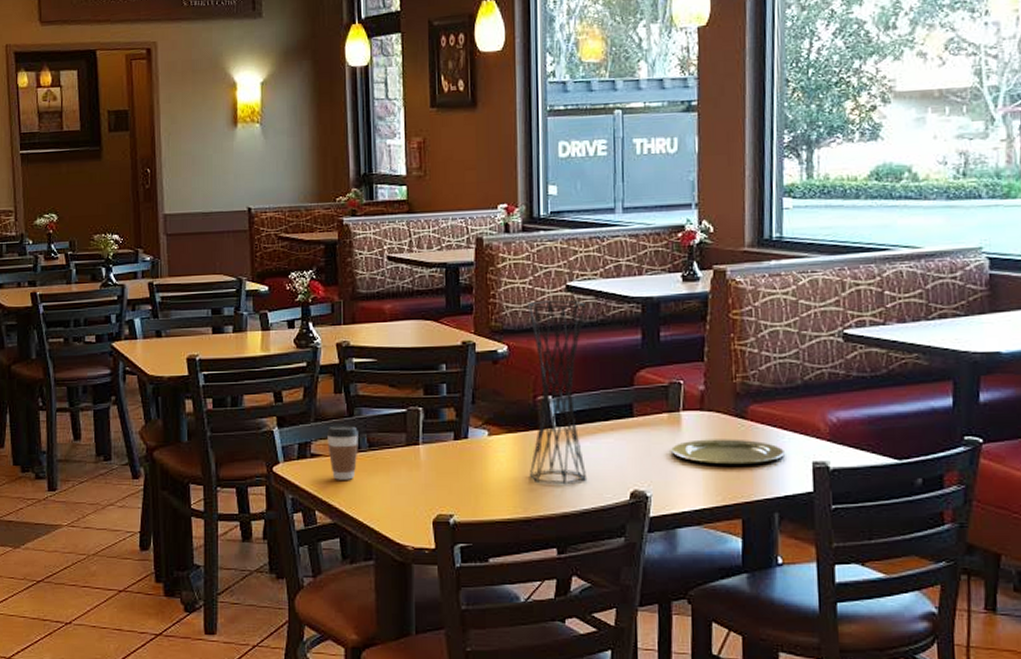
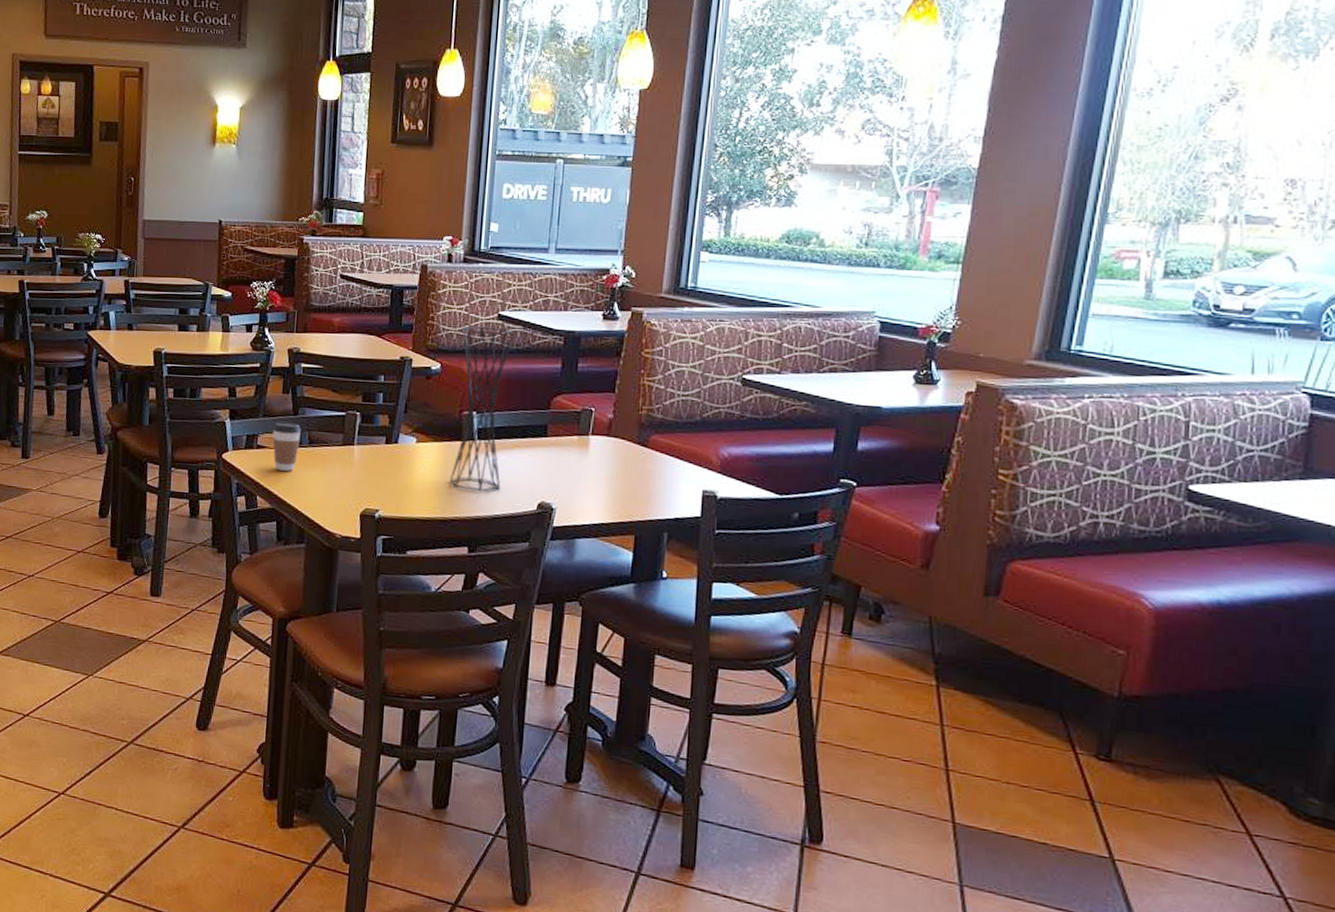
plate: present [671,439,784,465] -> none [578,461,678,488]

